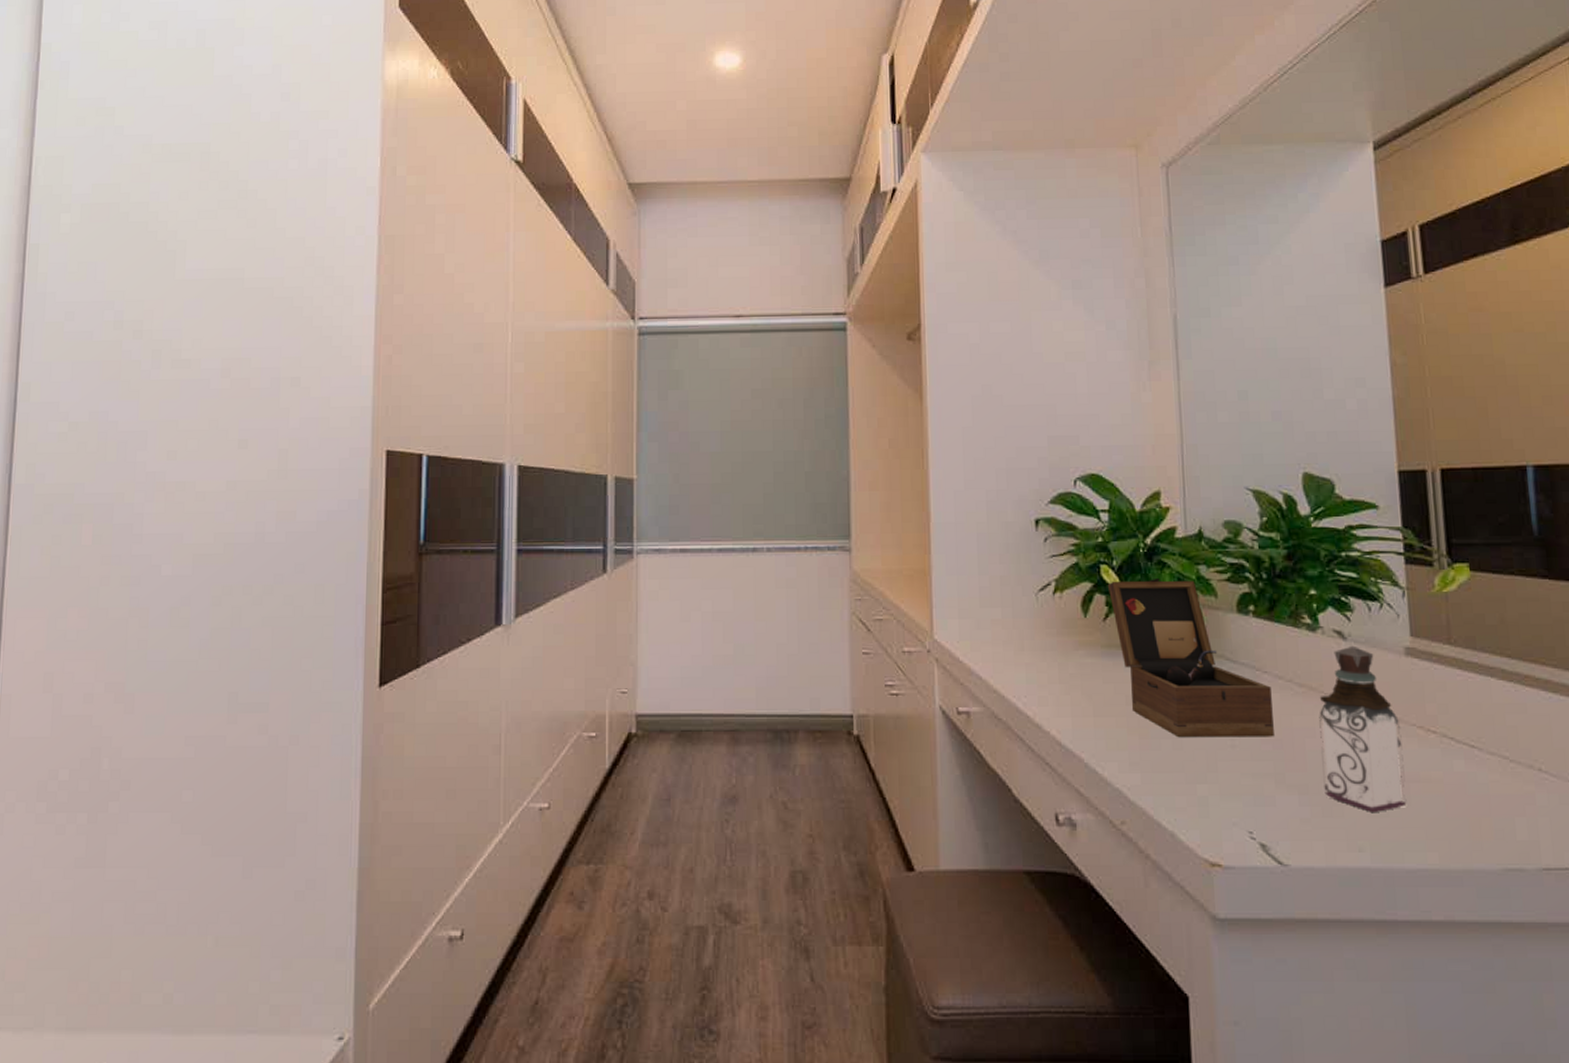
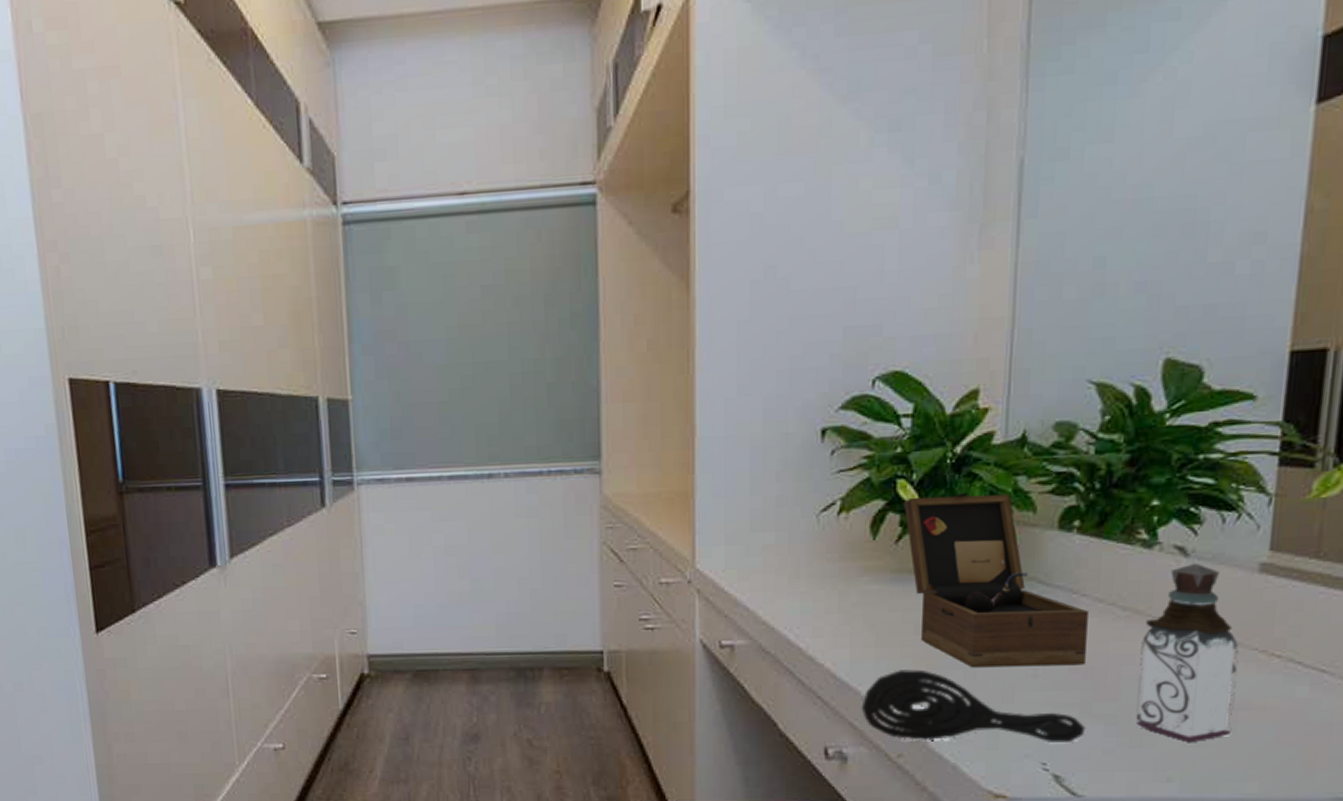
hairbrush: none [1085,738,1283,811] -> present [861,669,1086,743]

